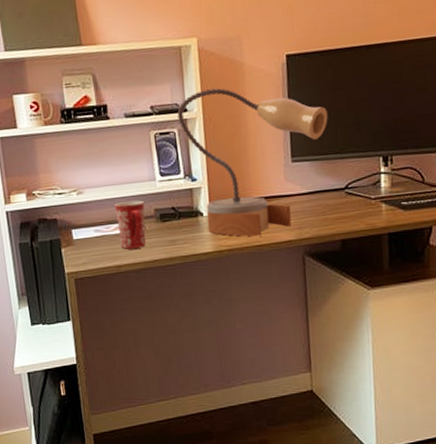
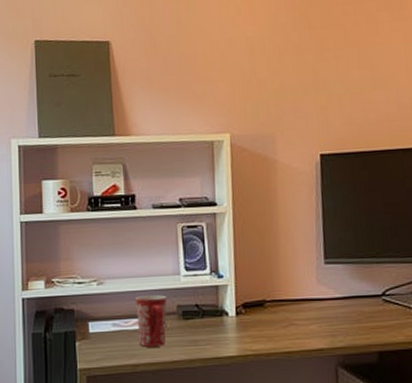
table lamp: present [177,88,328,237] -> none [206,184,364,342]

